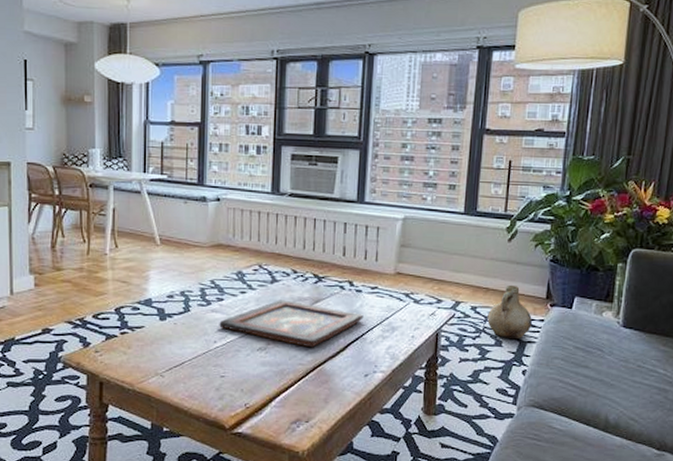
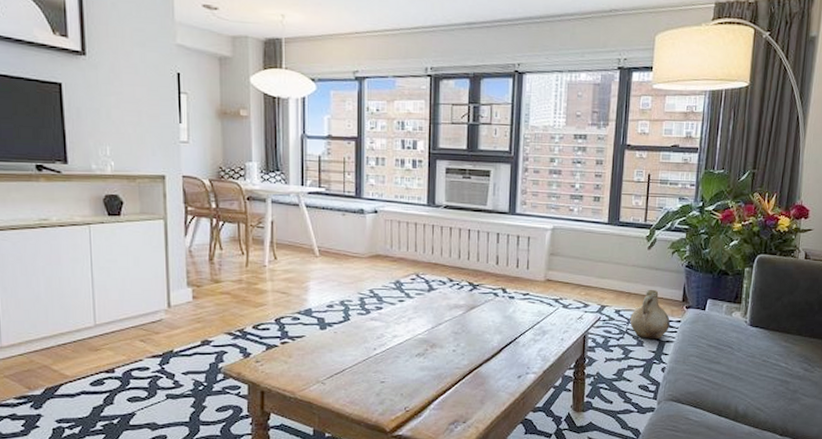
decorative tray: present [219,300,364,348] -> none [378,307,516,352]

